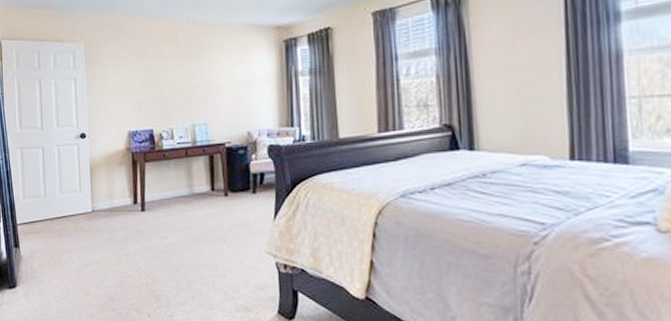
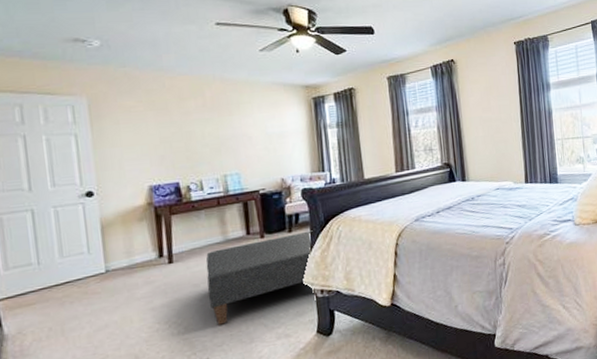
ottoman: none [173,194,278,283] -> present [205,230,313,325]

